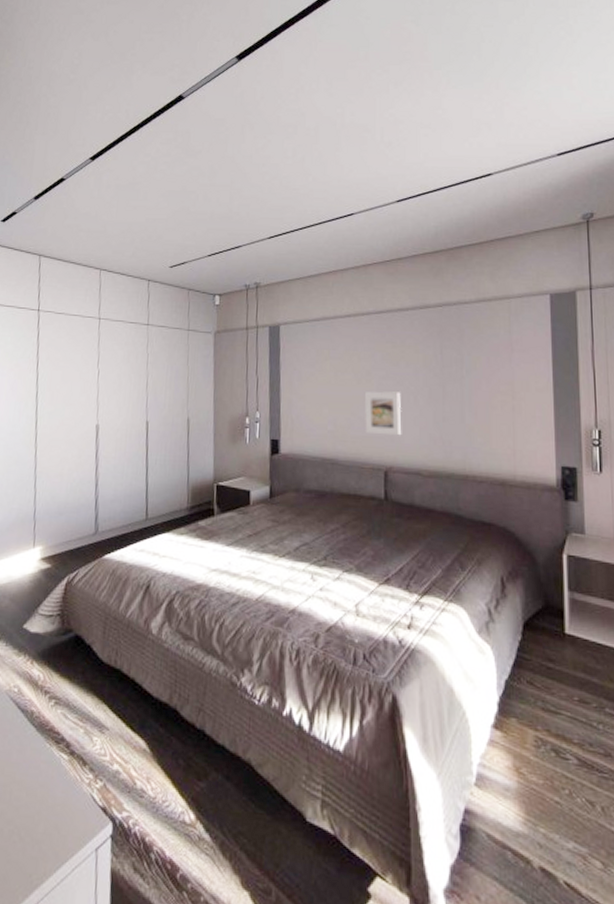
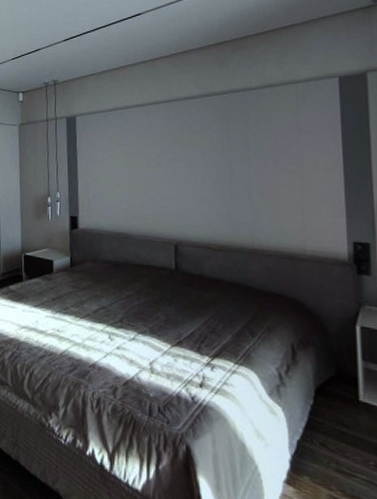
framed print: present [365,391,402,436] -> none [155,173,191,213]

